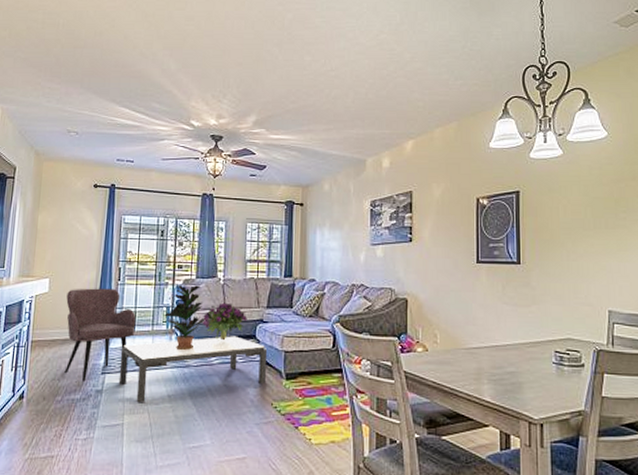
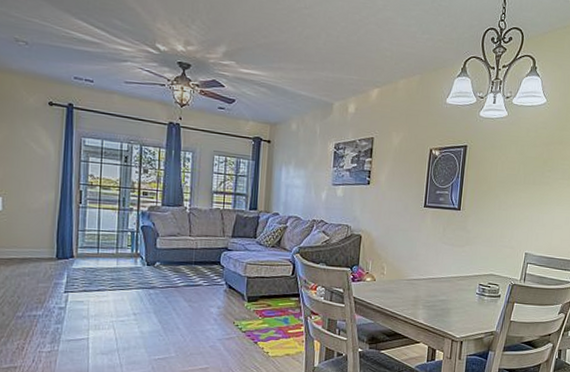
armchair: present [64,288,136,382] -> none [23,209,100,299]
coffee table: present [118,336,268,403] -> none [82,261,231,320]
potted plant: present [164,285,204,351] -> none [129,211,170,274]
bouquet: present [202,302,247,341] -> none [168,230,213,266]

